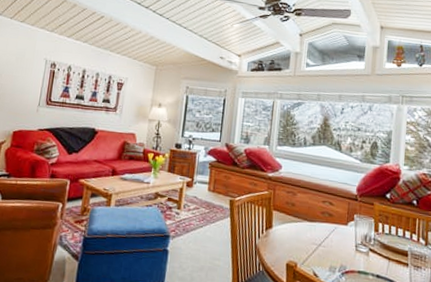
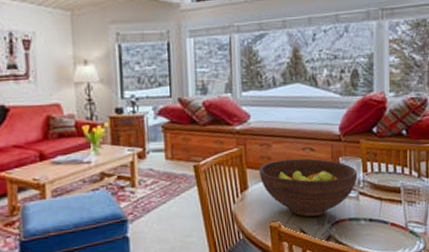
fruit bowl: none [283,207,370,263] -> present [258,158,358,217]

